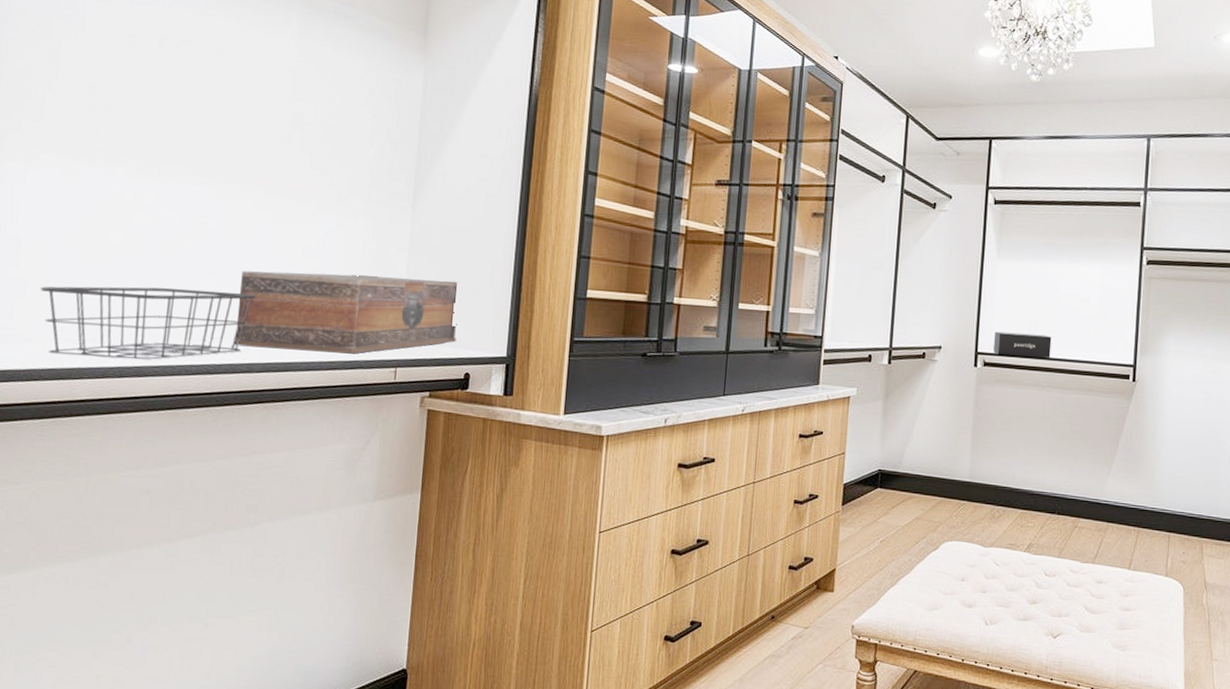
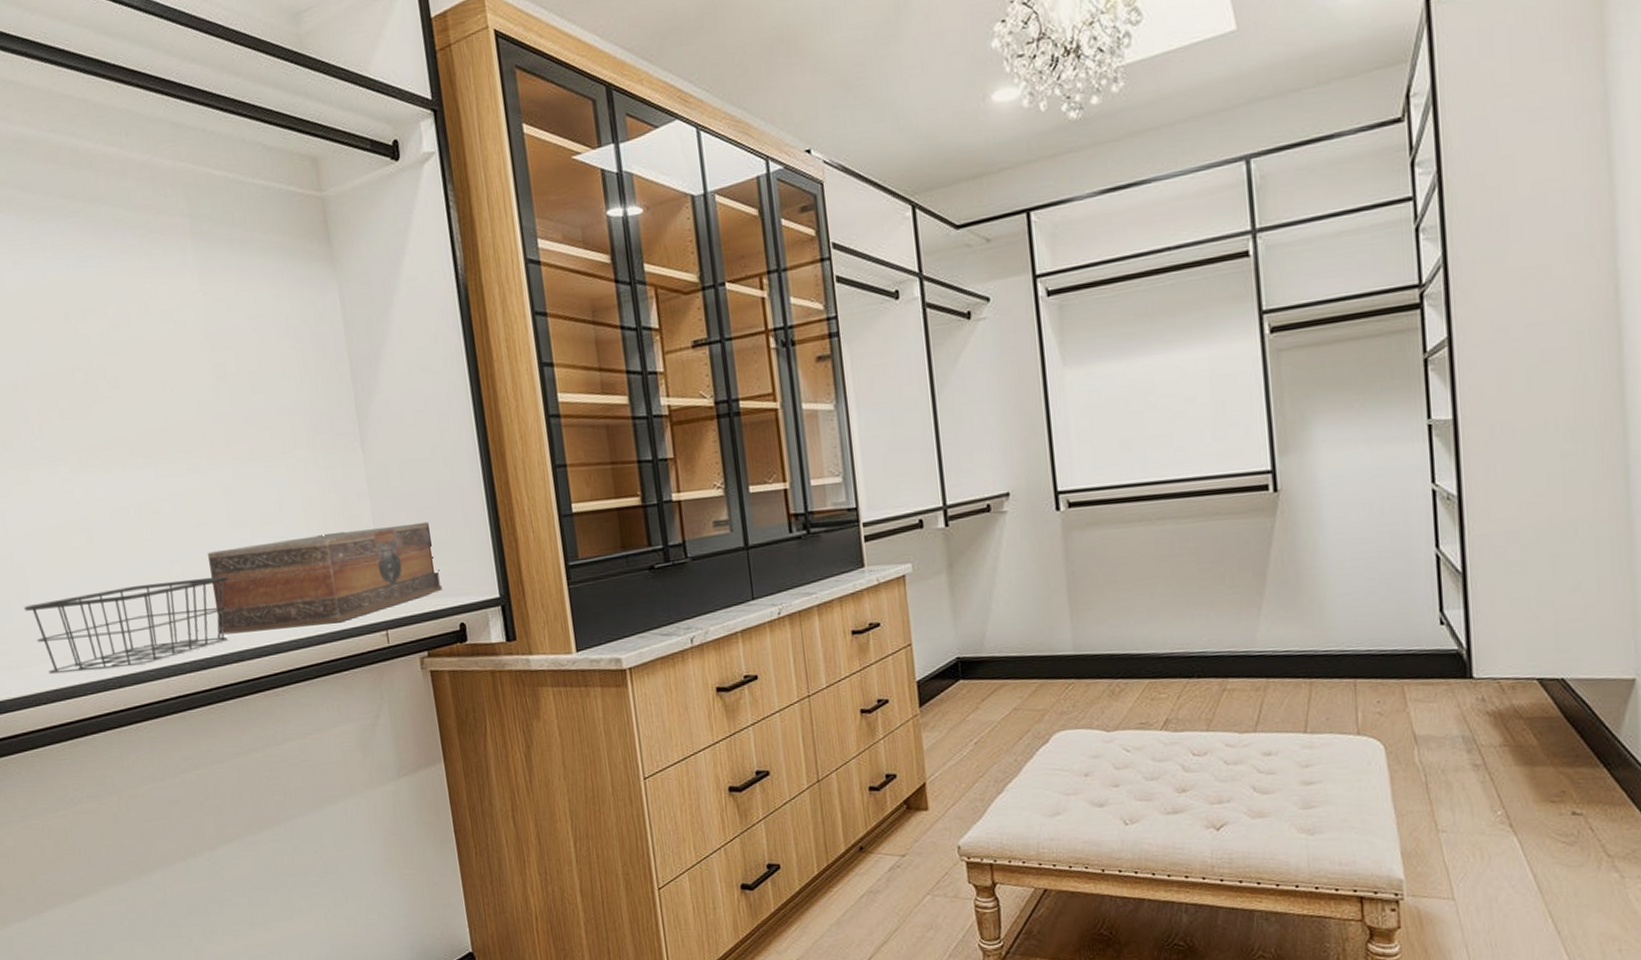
box: present [994,331,1052,359] -> none [1076,453,1156,489]

